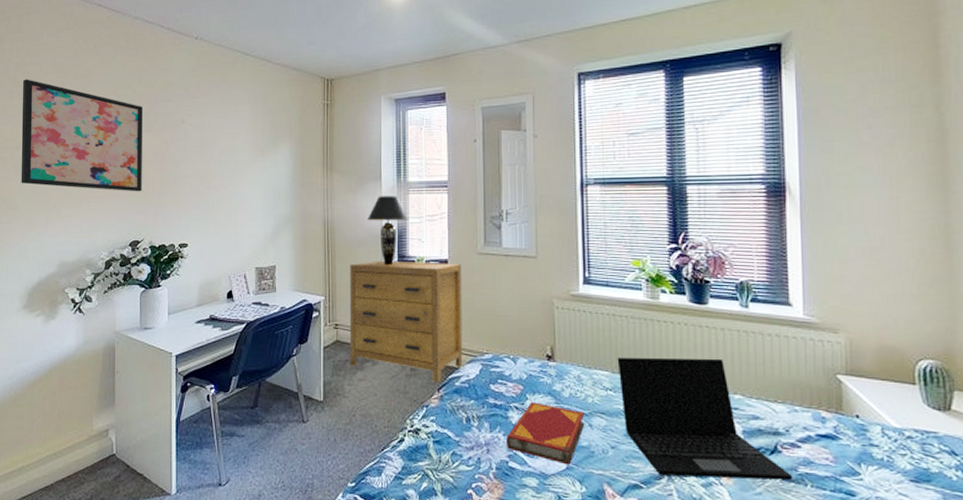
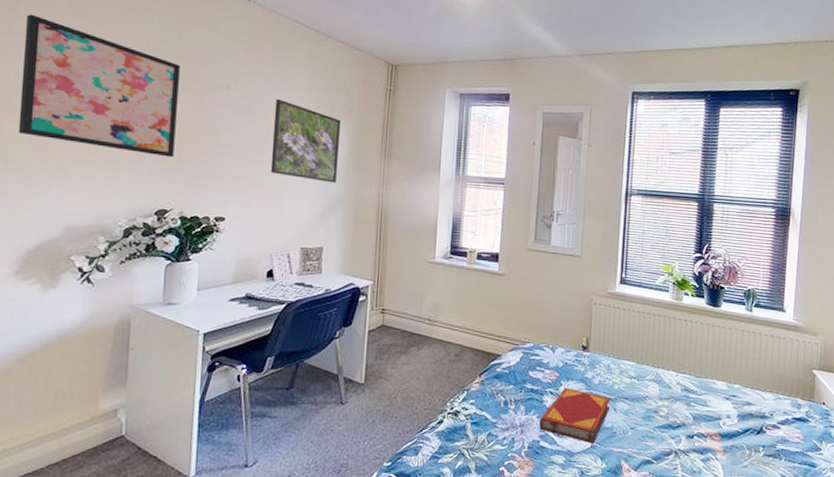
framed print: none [224,126,283,202] -> present [270,98,340,183]
dresser: present [350,260,463,383] -> none [395,249,512,369]
table lamp: present [368,196,409,266] -> none [423,187,465,255]
laptop: present [617,358,793,481] -> none [642,350,772,456]

